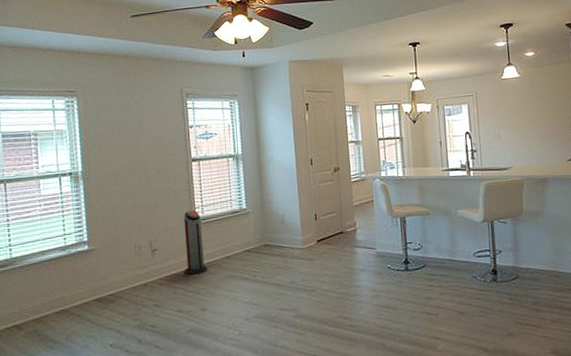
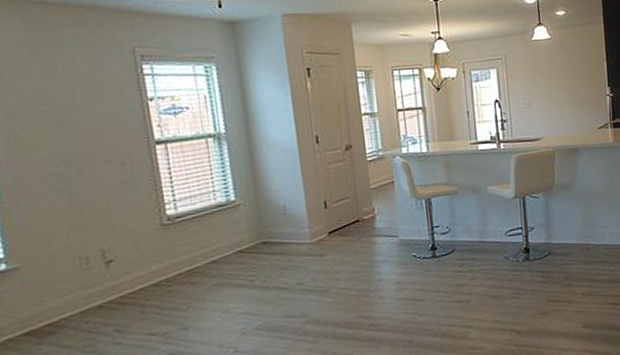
air purifier: present [183,210,208,275] -> none [148,206,188,289]

